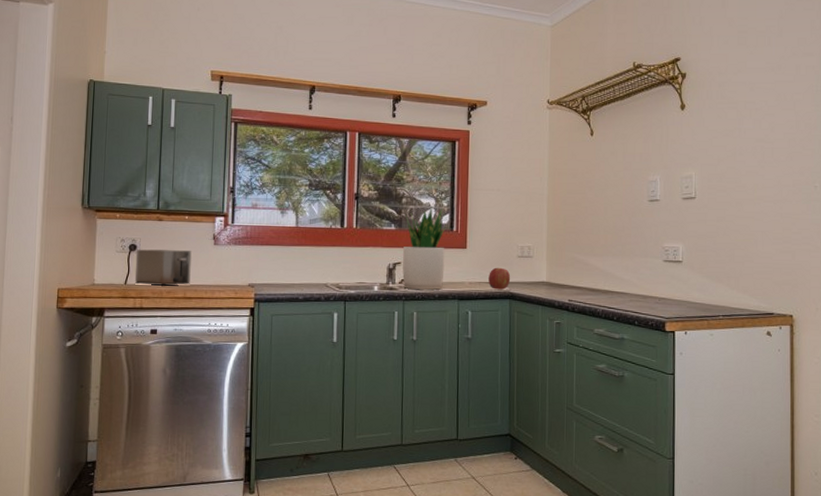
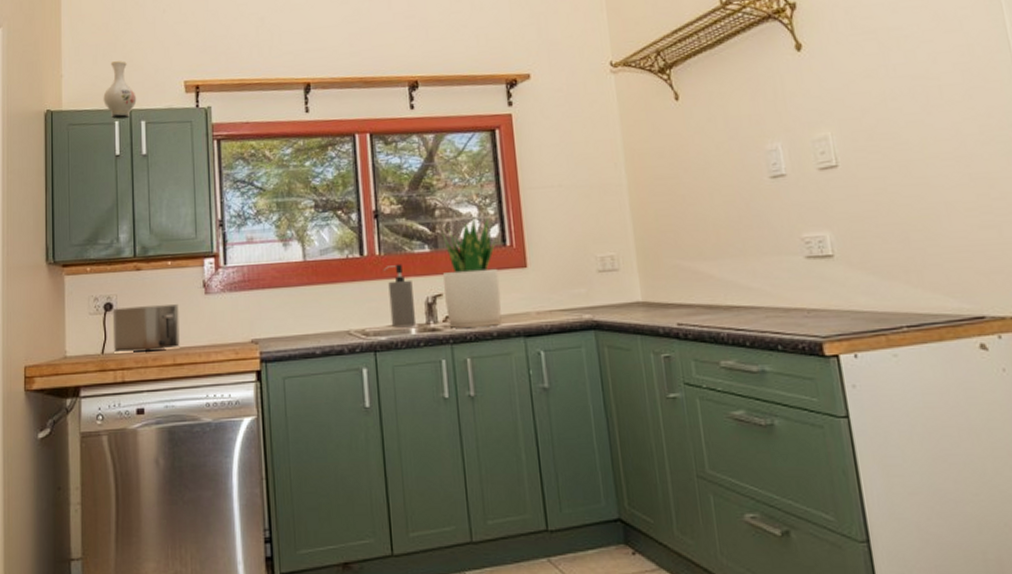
vase: none [140,46,169,96] -> present [103,61,137,120]
soap dispenser: none [358,236,379,285] -> present [383,263,417,328]
fruit: present [488,267,511,290] -> none [561,288,593,319]

